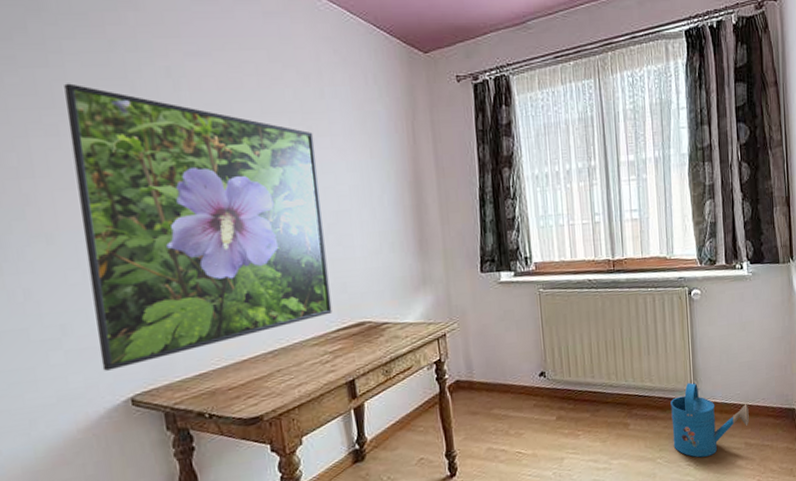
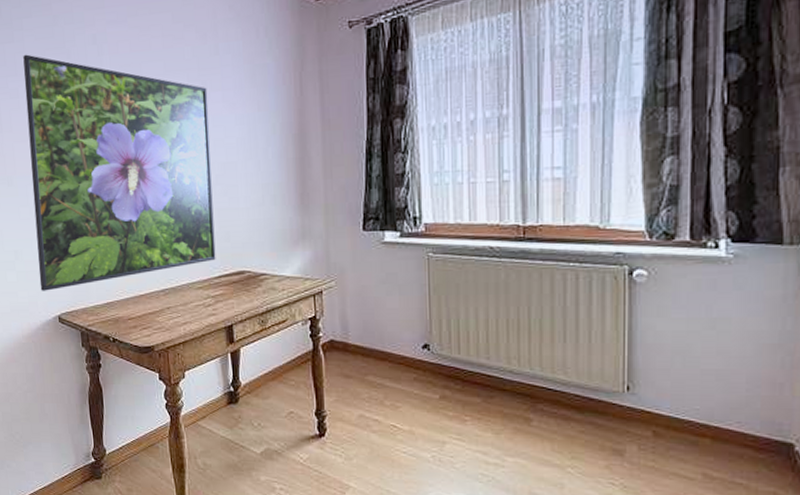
watering can: present [670,382,749,458] -> none [591,383,712,479]

